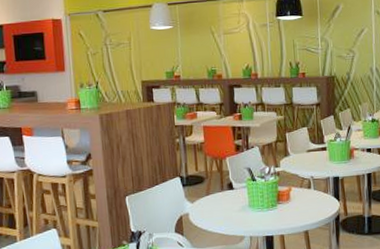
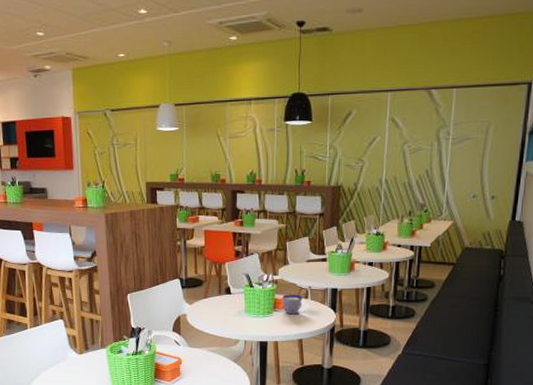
cup: none [285,185,312,206] -> present [282,294,309,315]

